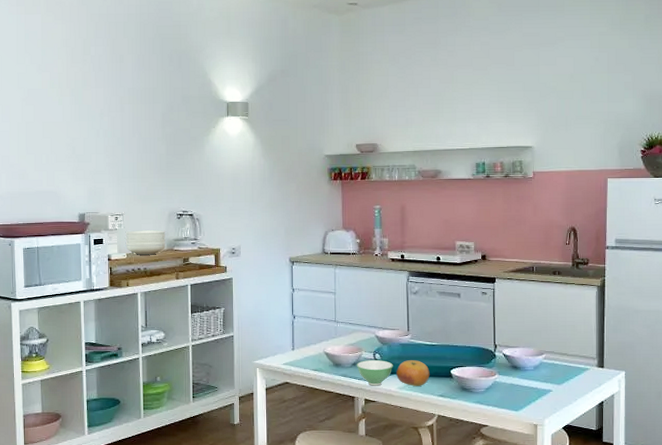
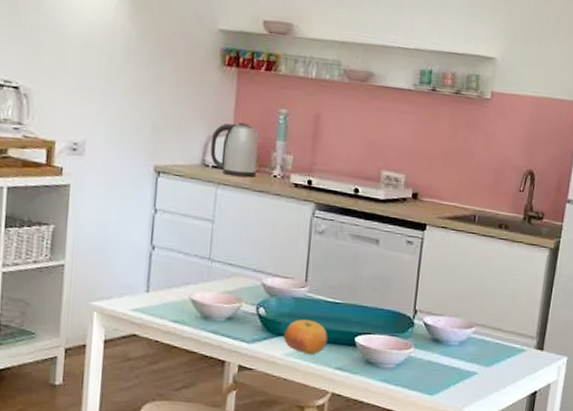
kettle: none [328,219,362,259] -> present [210,122,260,178]
bowl: present [356,359,393,386] -> none [231,314,281,350]

